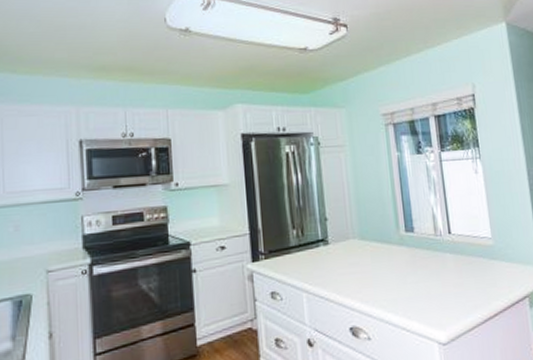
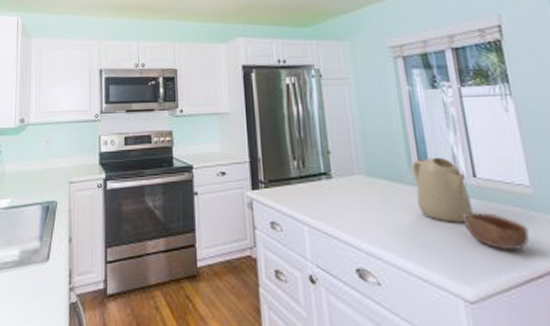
kettle: none [399,217,448,276] -> present [412,157,473,223]
bowl: none [438,264,490,296] -> present [461,213,530,251]

